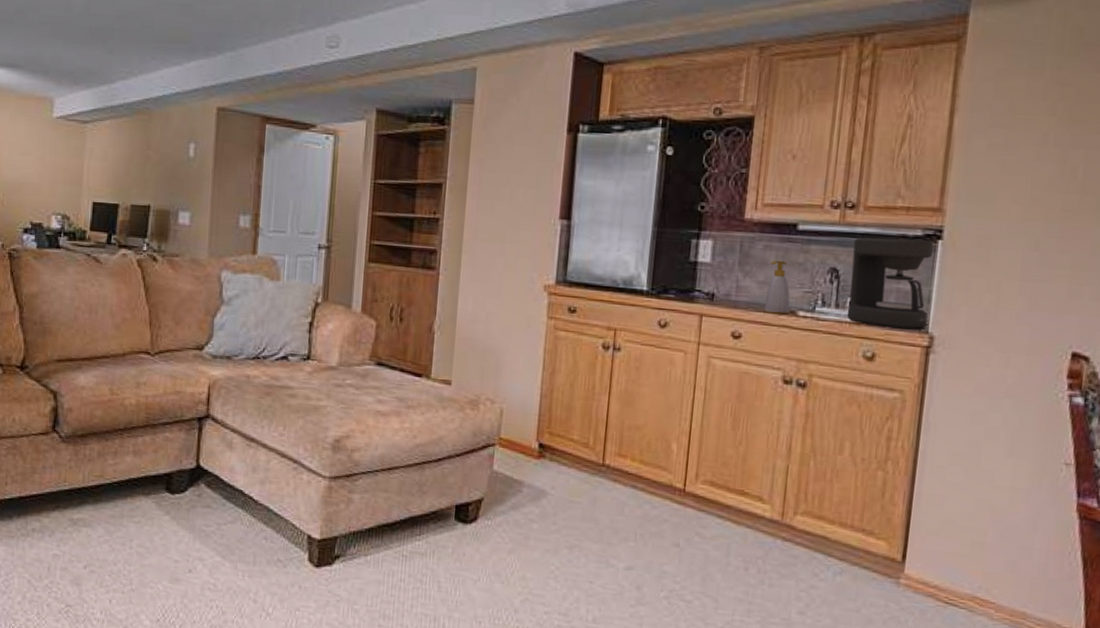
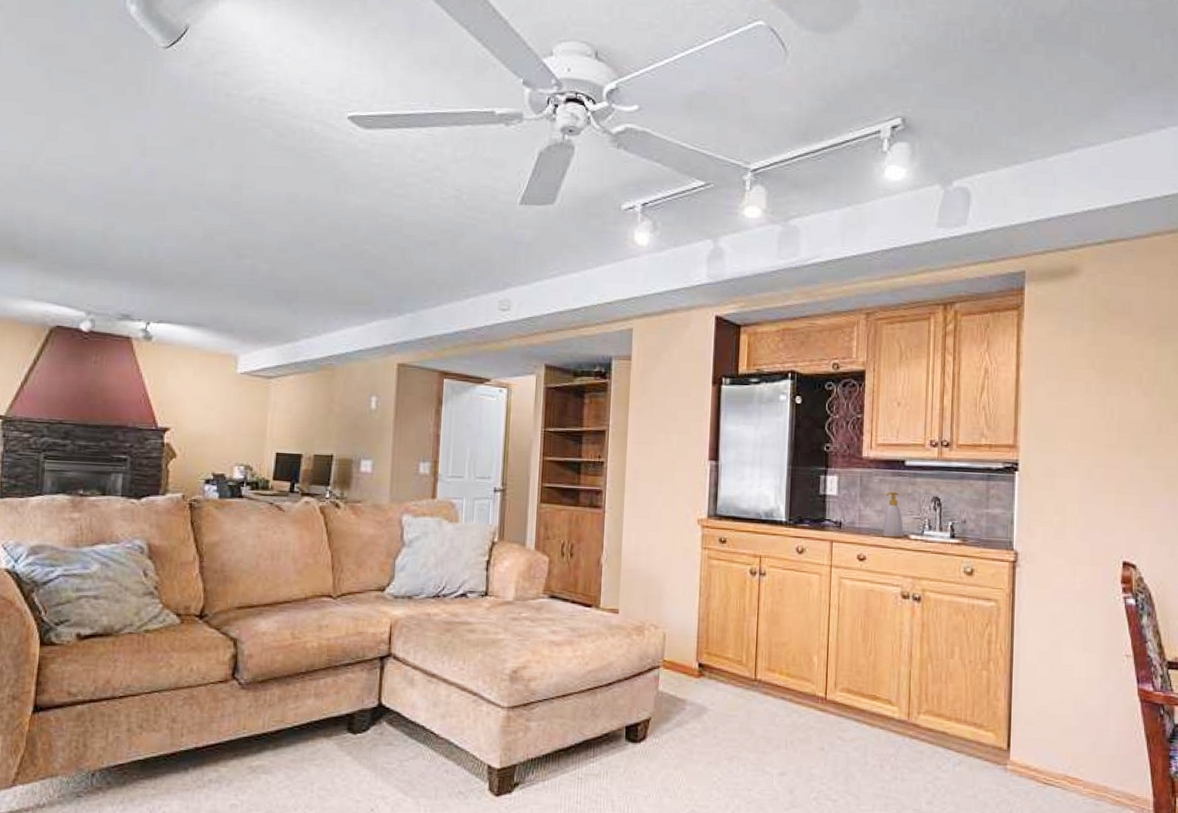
coffee maker: present [848,237,934,330] -> none [950,470,1013,548]

